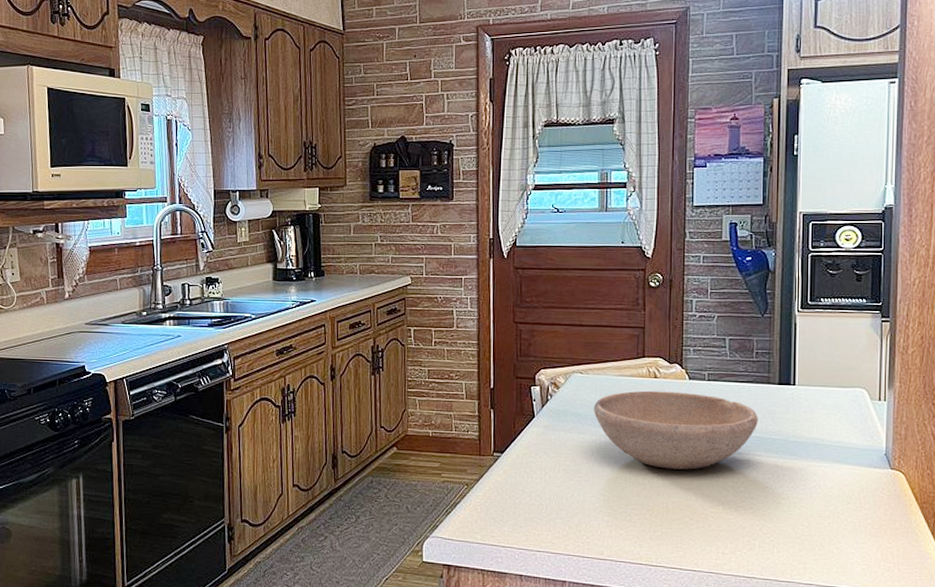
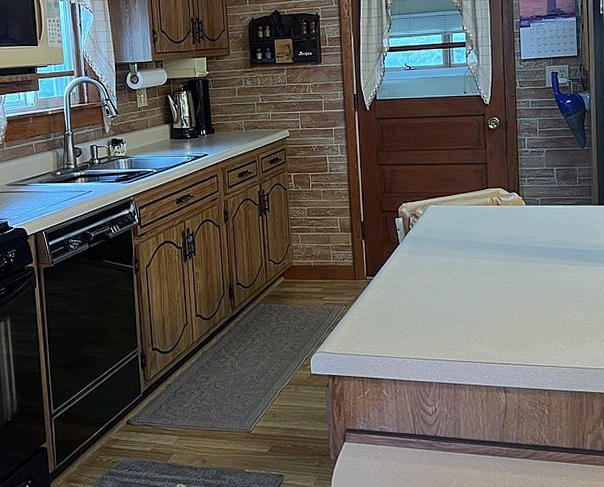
bowl: present [594,390,758,470] -> none [448,216,584,281]

